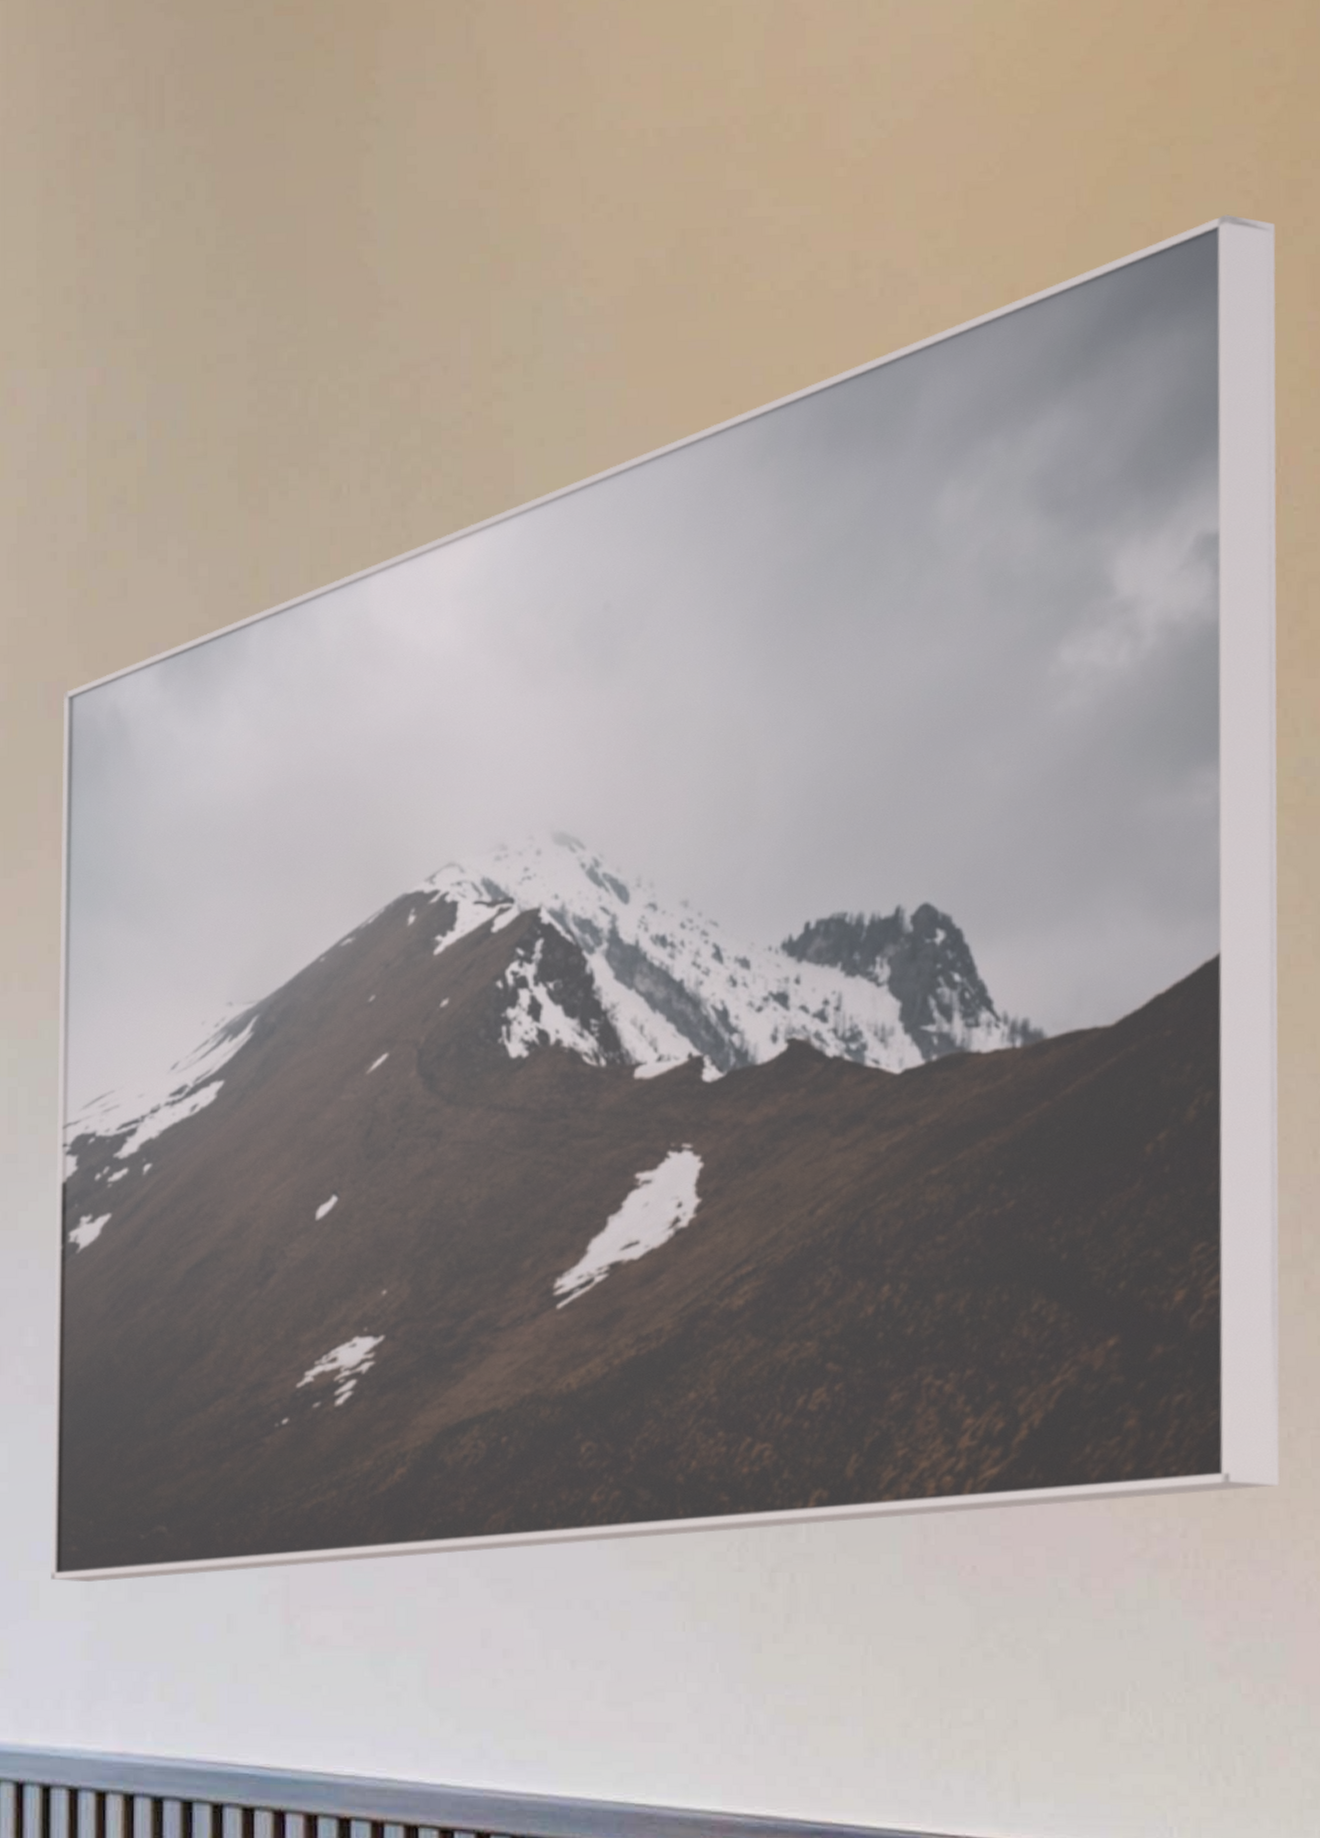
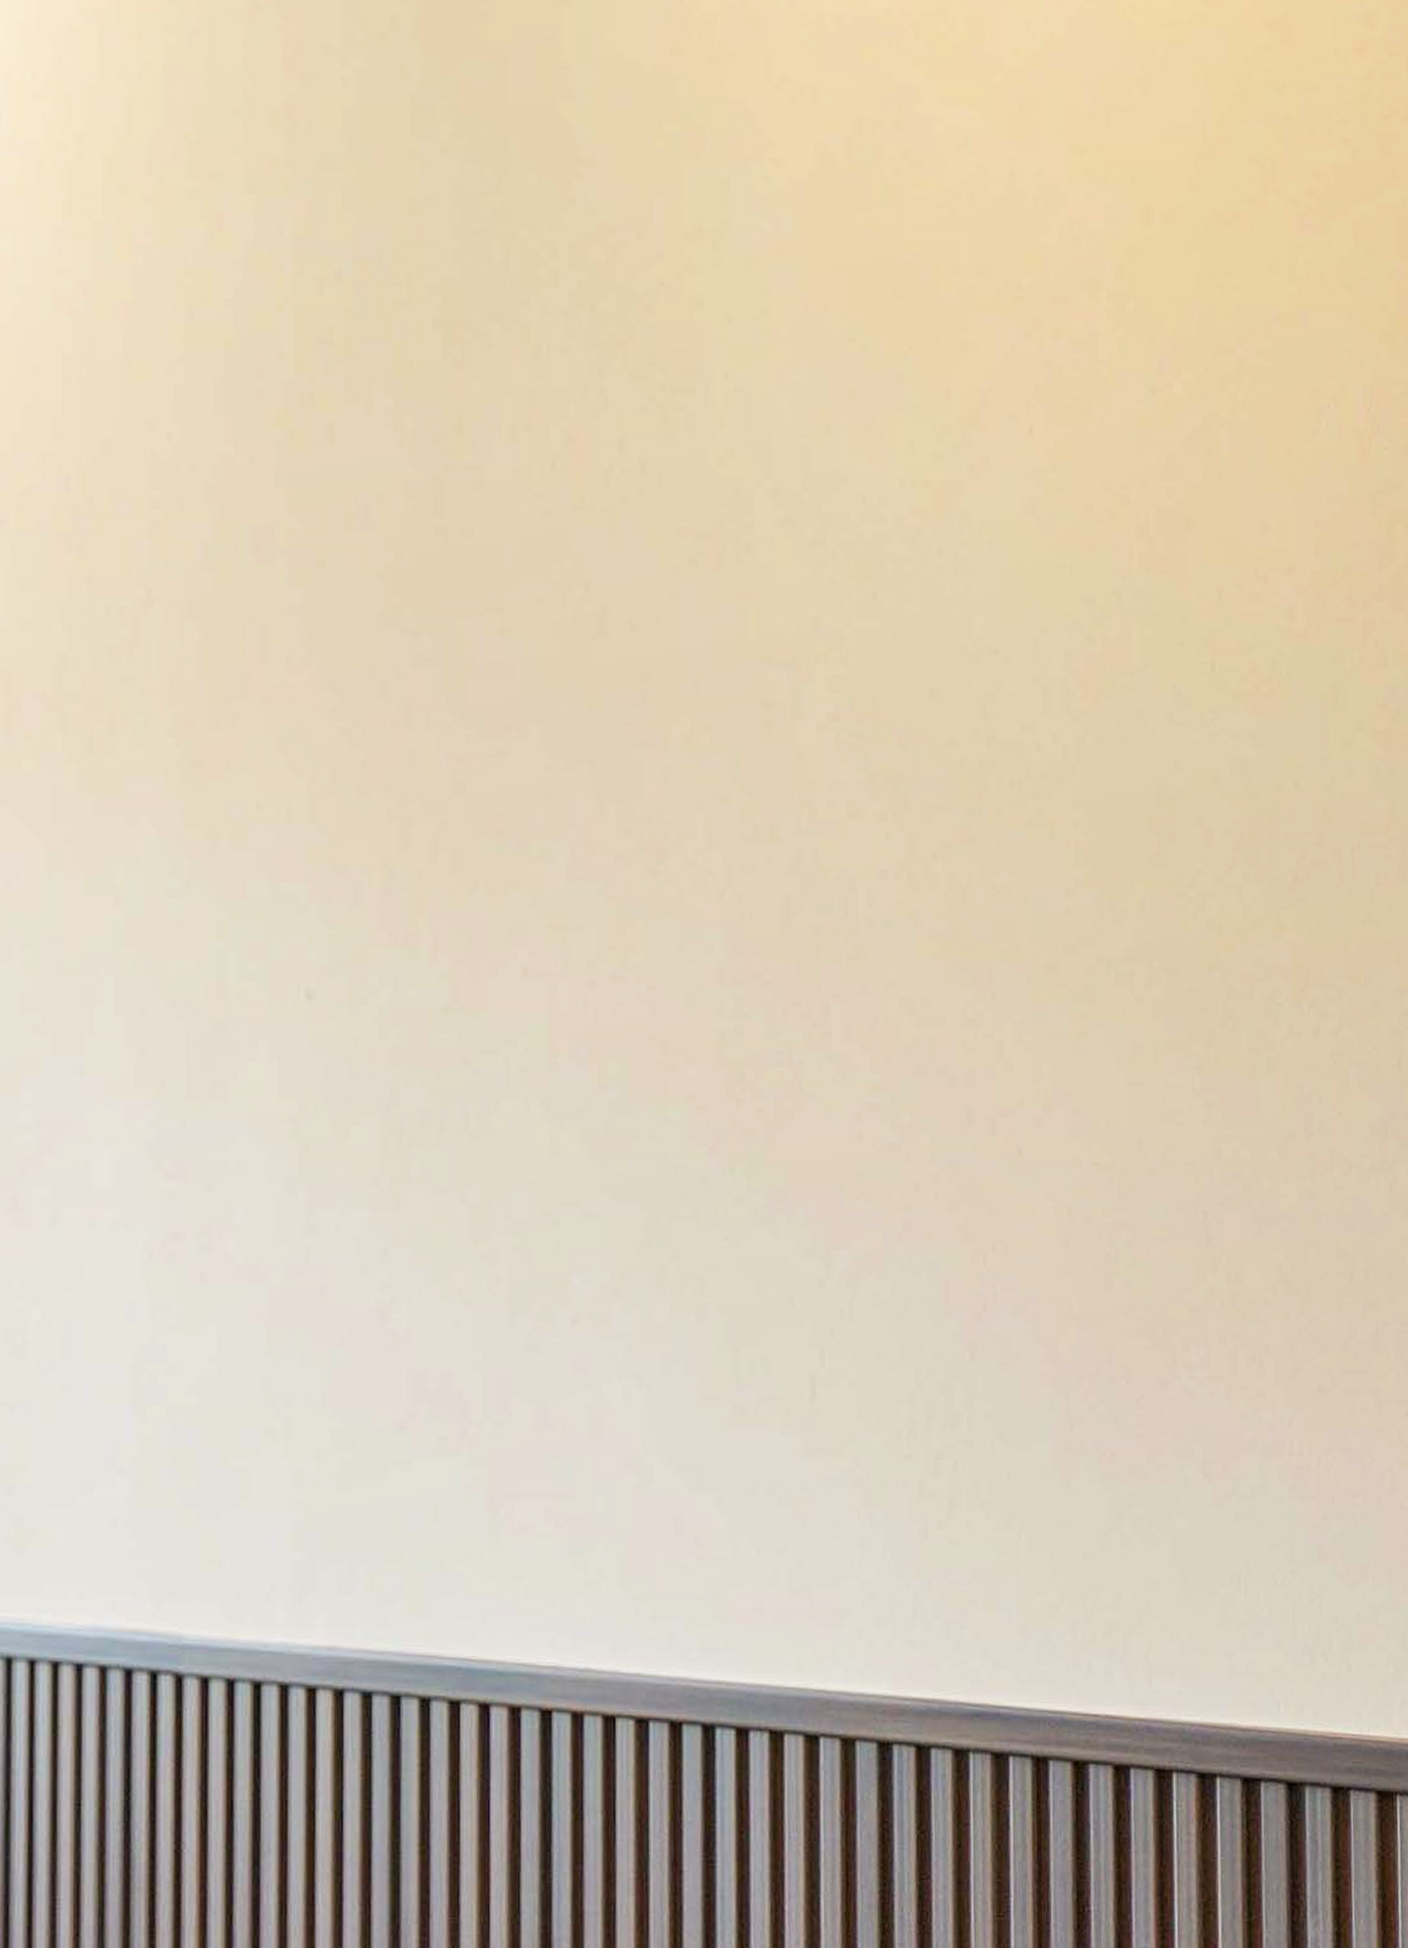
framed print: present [49,214,1281,1582] -> none [260,160,1370,1469]

